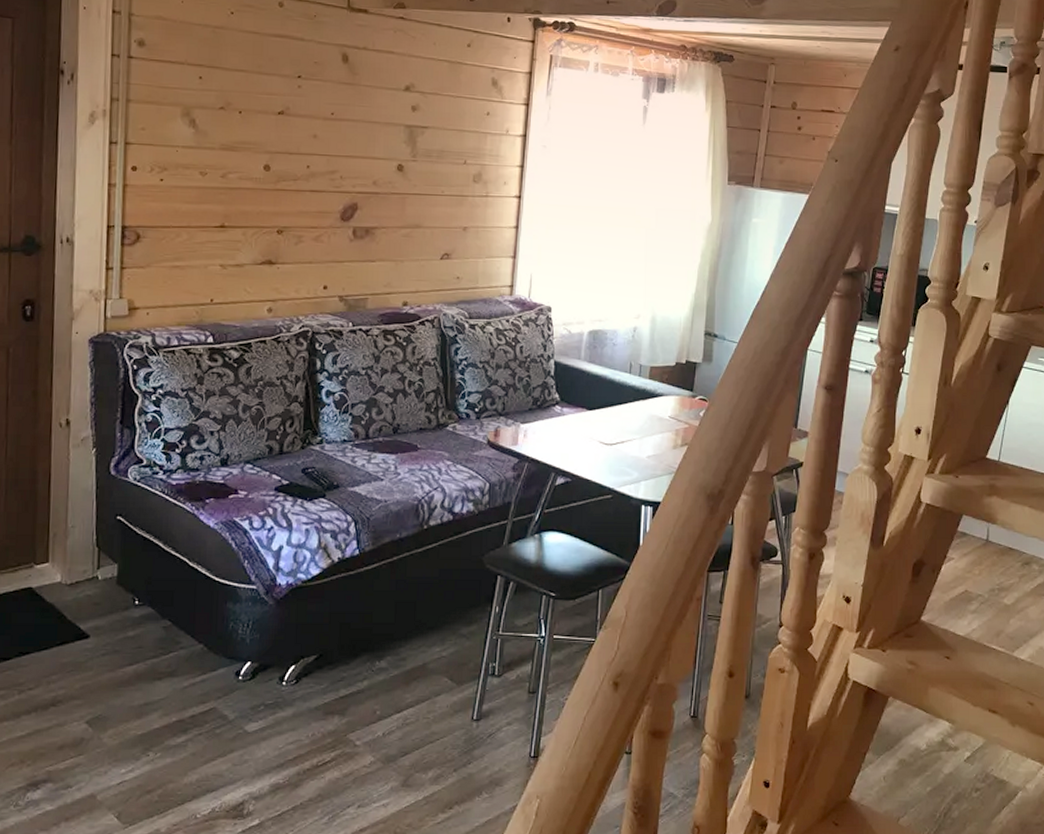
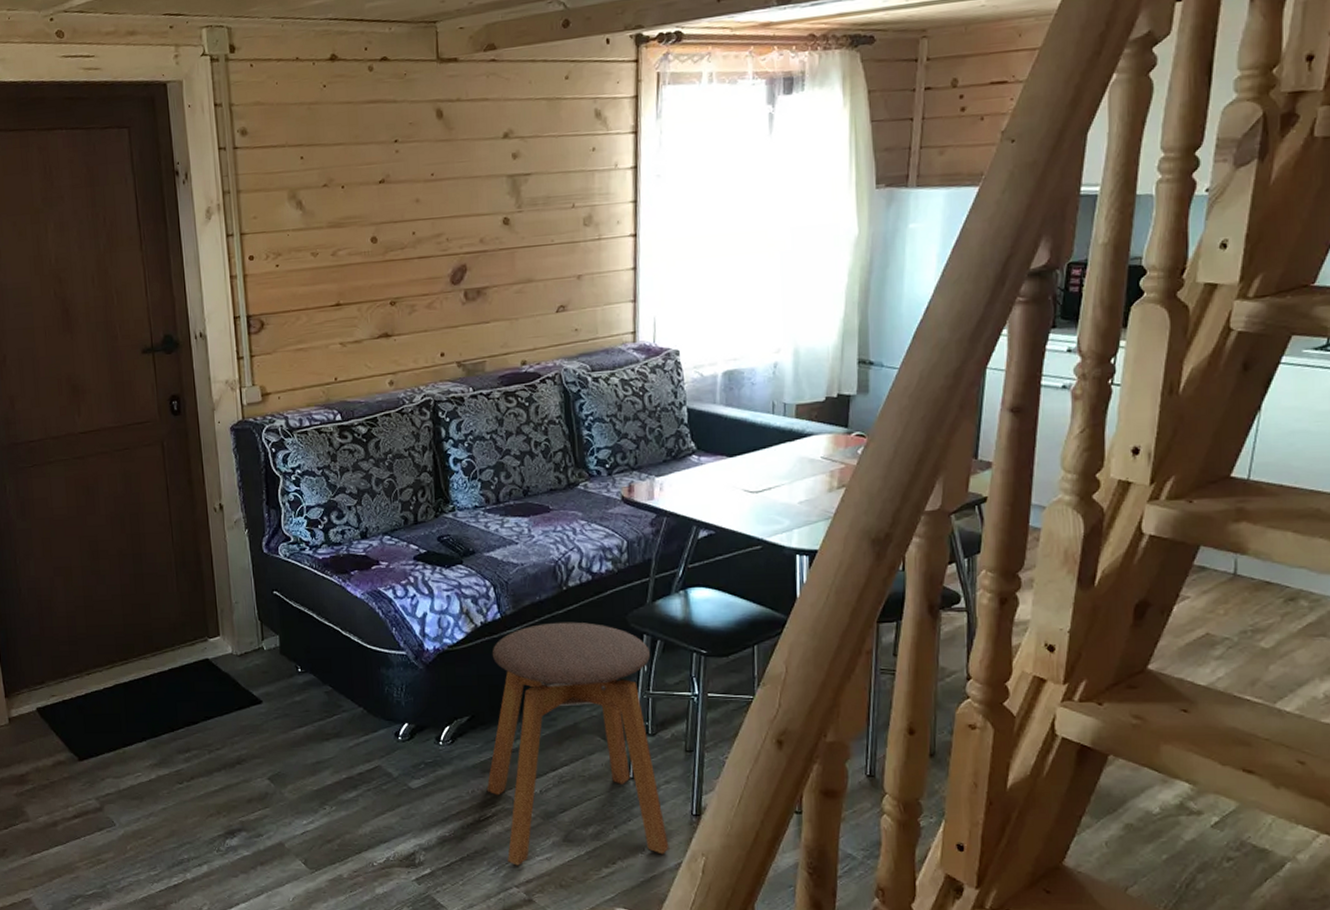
stool: none [327,561,506,813] -> present [486,622,669,866]

